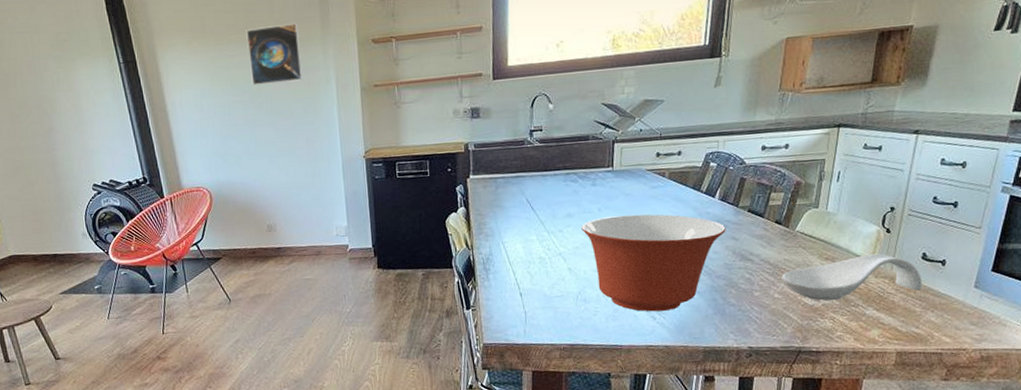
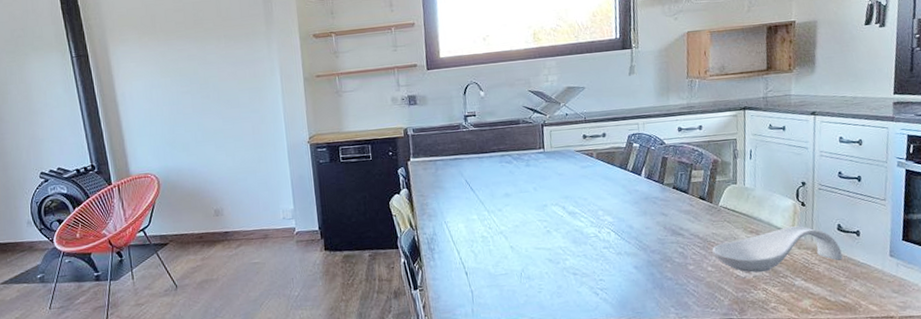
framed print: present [246,23,303,85] -> none [194,20,249,77]
mixing bowl: present [581,214,726,312] -> none [519,192,655,288]

